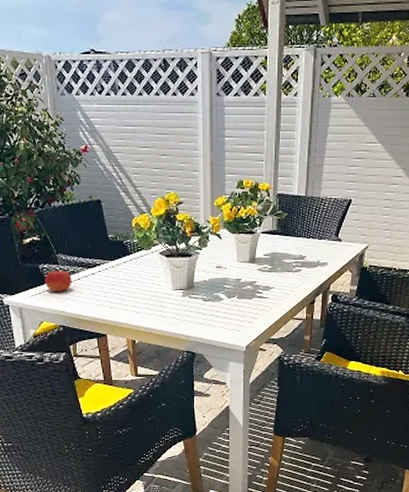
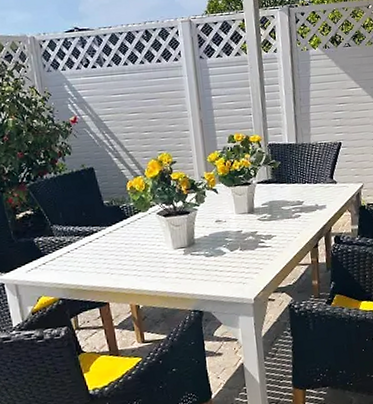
fruit: present [44,269,72,292] -> none [40,240,70,265]

